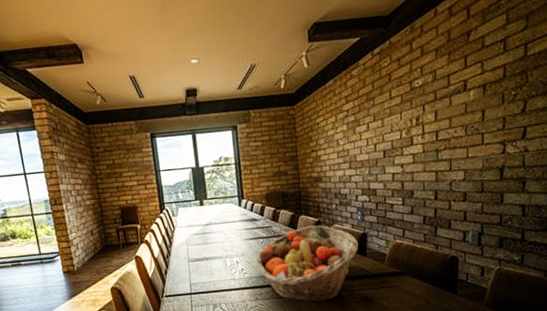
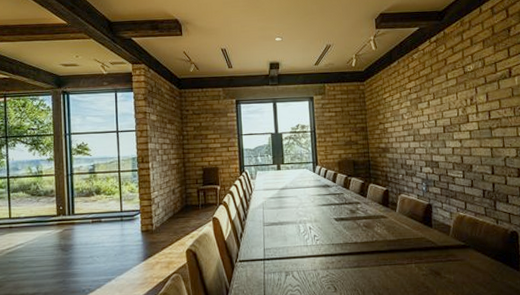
fruit basket: present [256,225,359,302] -> none [328,194,425,274]

